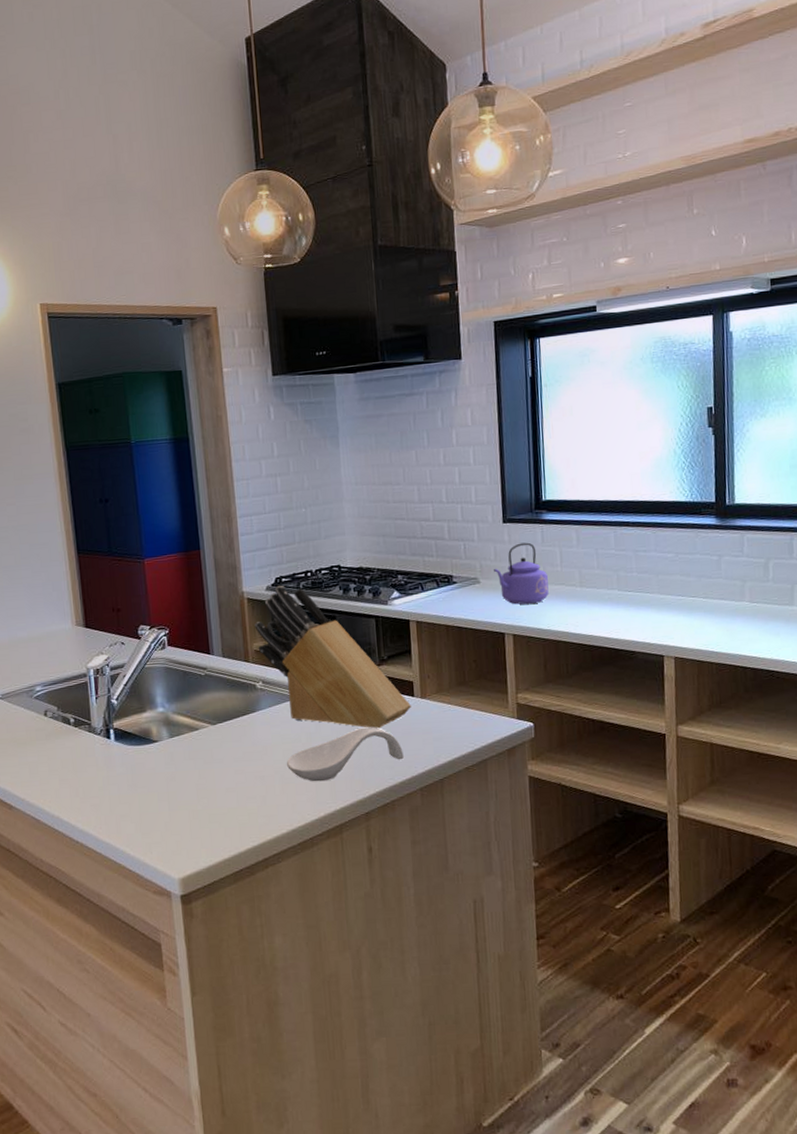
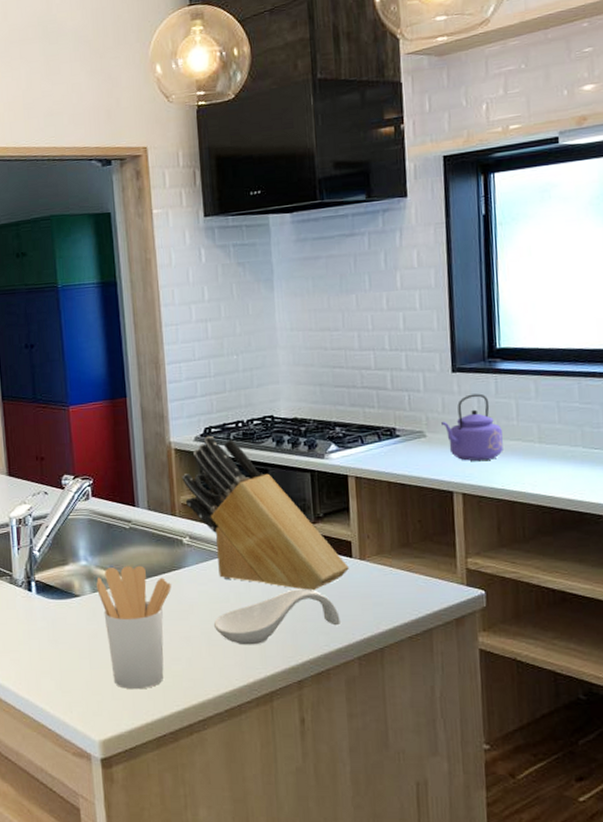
utensil holder: none [174,710,246,829] -> present [96,565,171,690]

